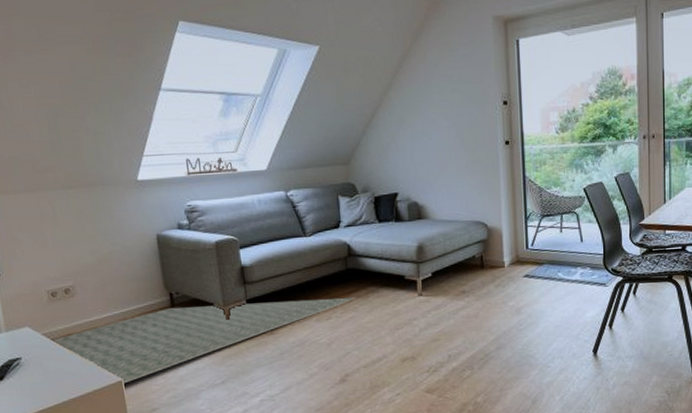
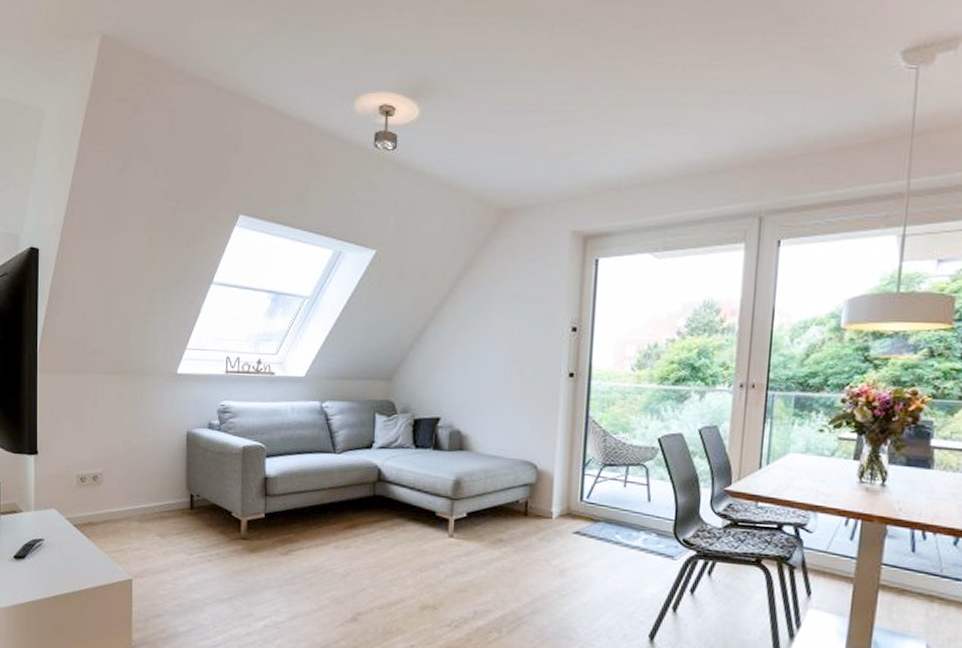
rug: present [52,297,355,384] -> none [74,510,379,583]

